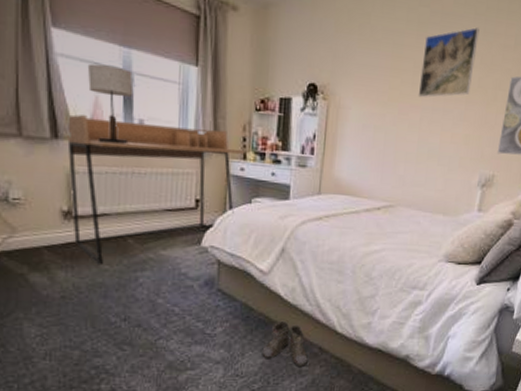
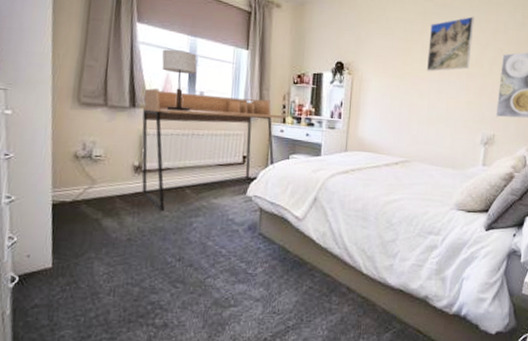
boots: present [262,321,310,368] -> none [296,263,339,306]

